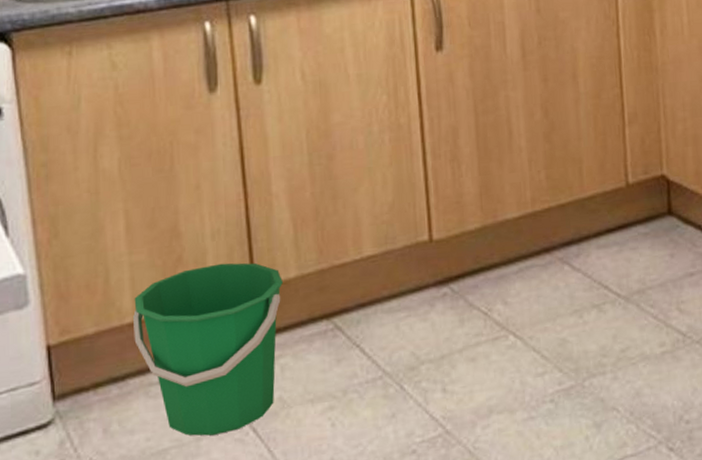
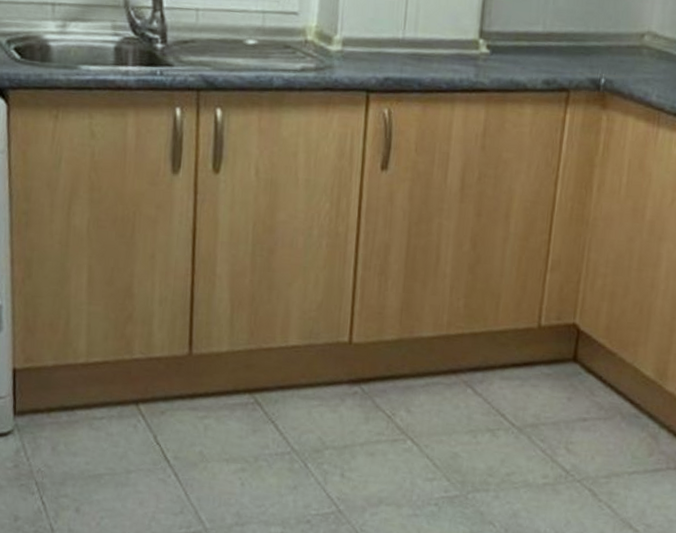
bucket: present [133,262,283,436] -> none [85,327,216,472]

